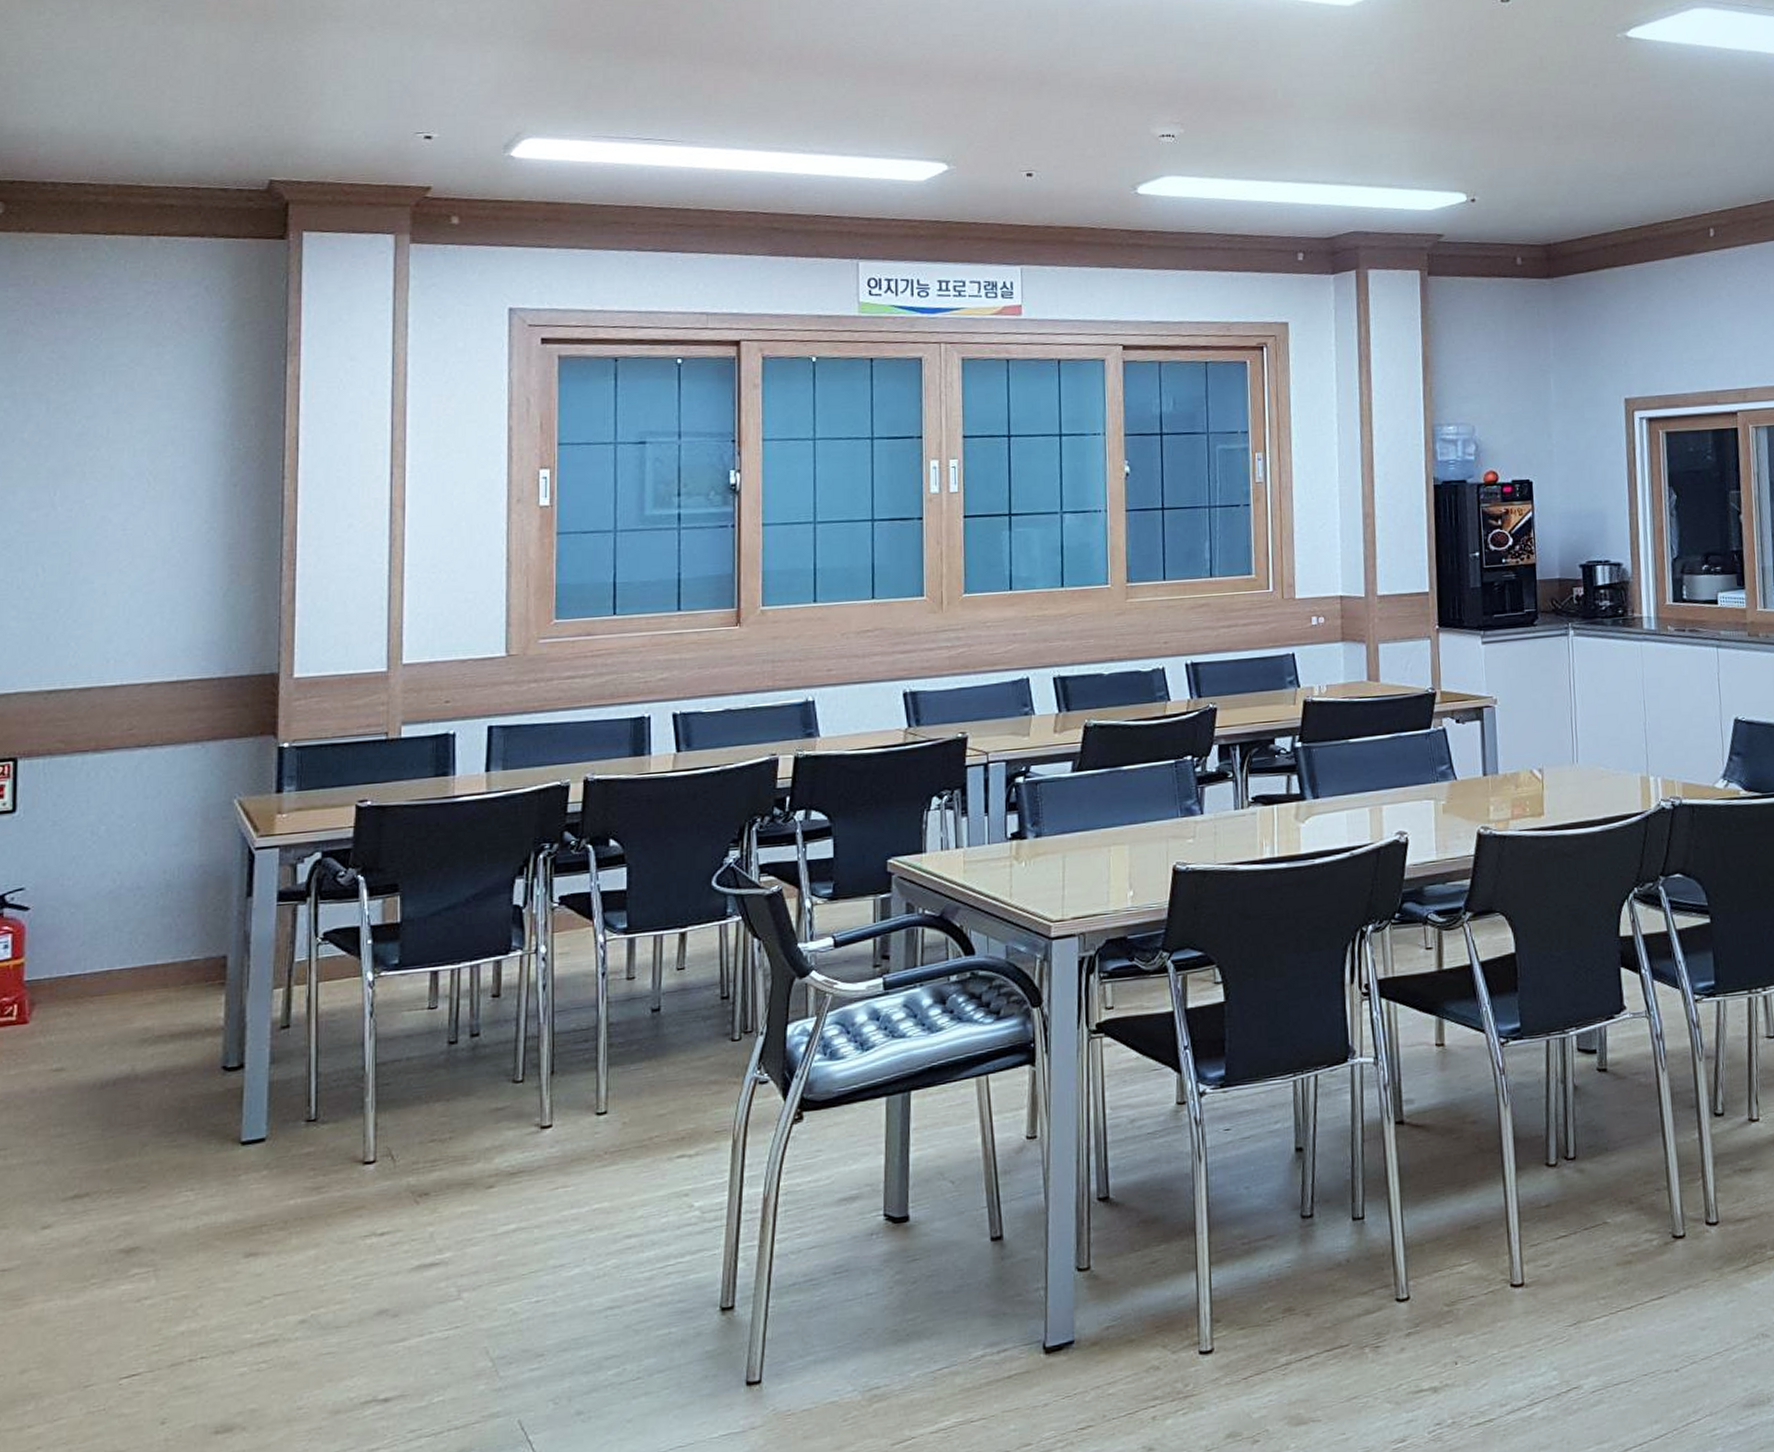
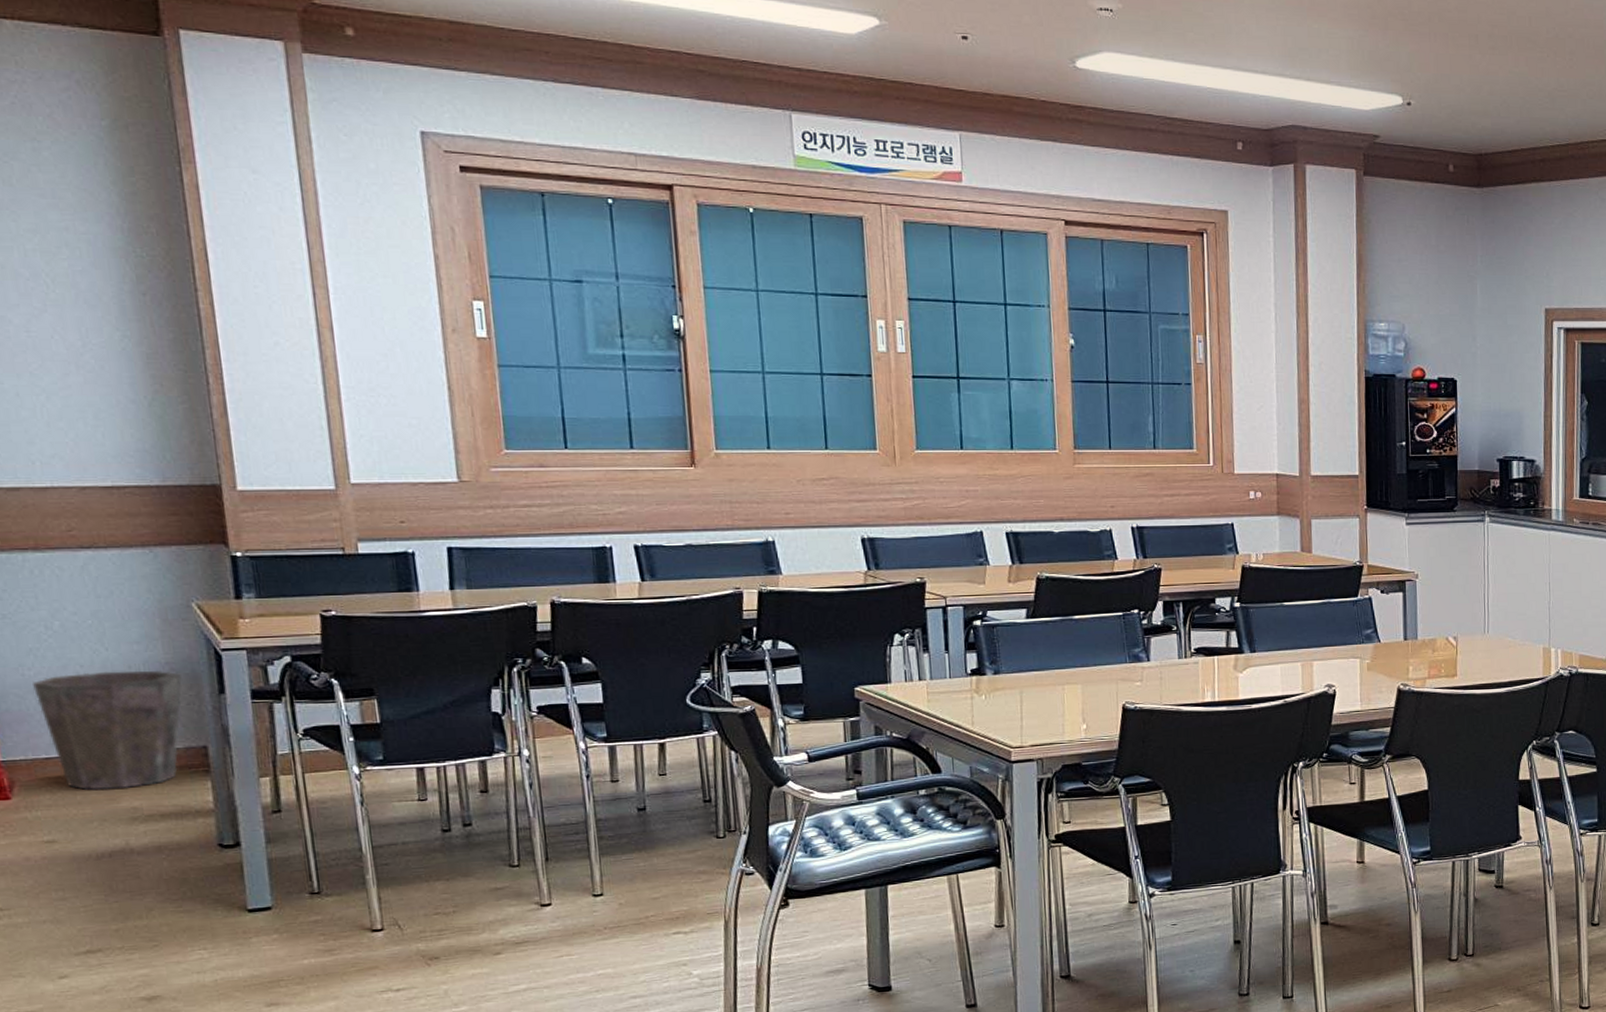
waste bin: none [70,874,213,1011] -> present [33,670,182,791]

